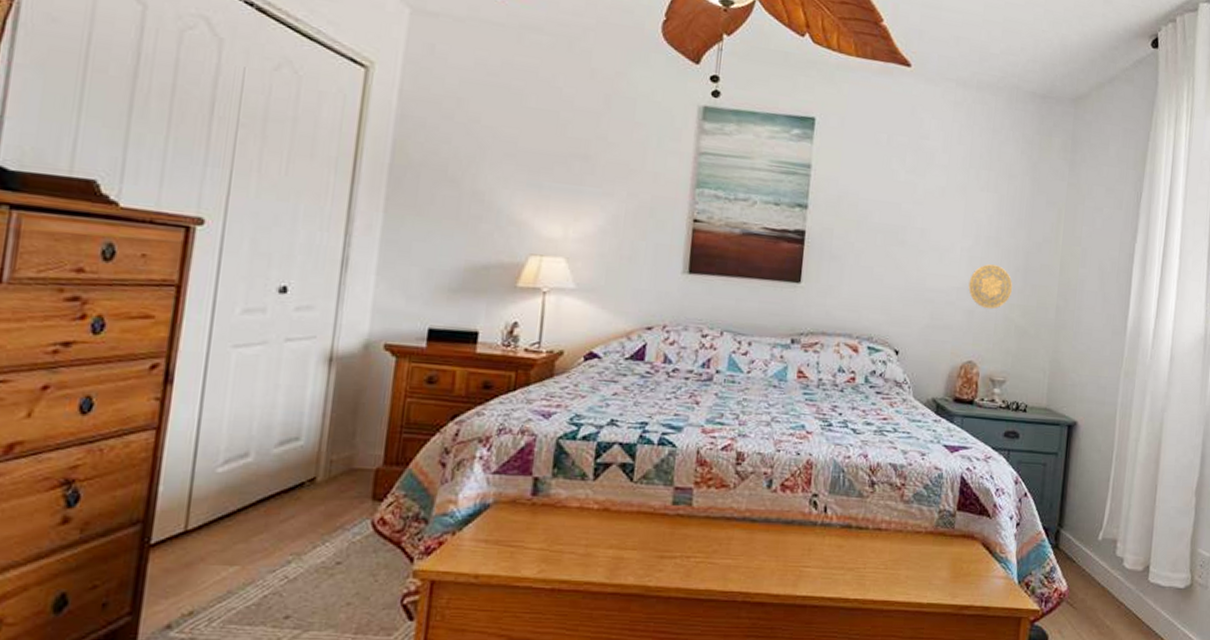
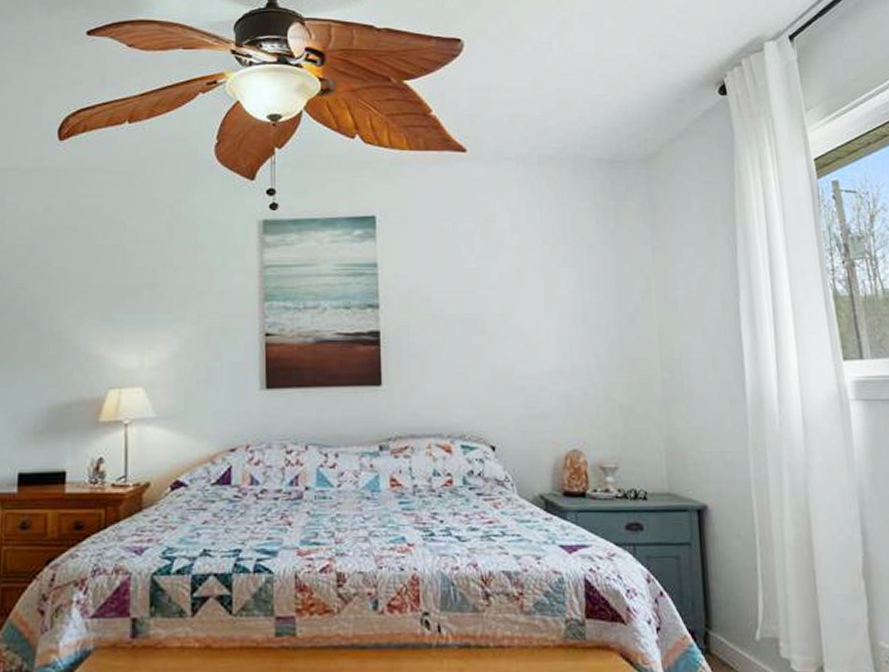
decorative plate: present [968,264,1013,310] -> none [560,343,610,391]

